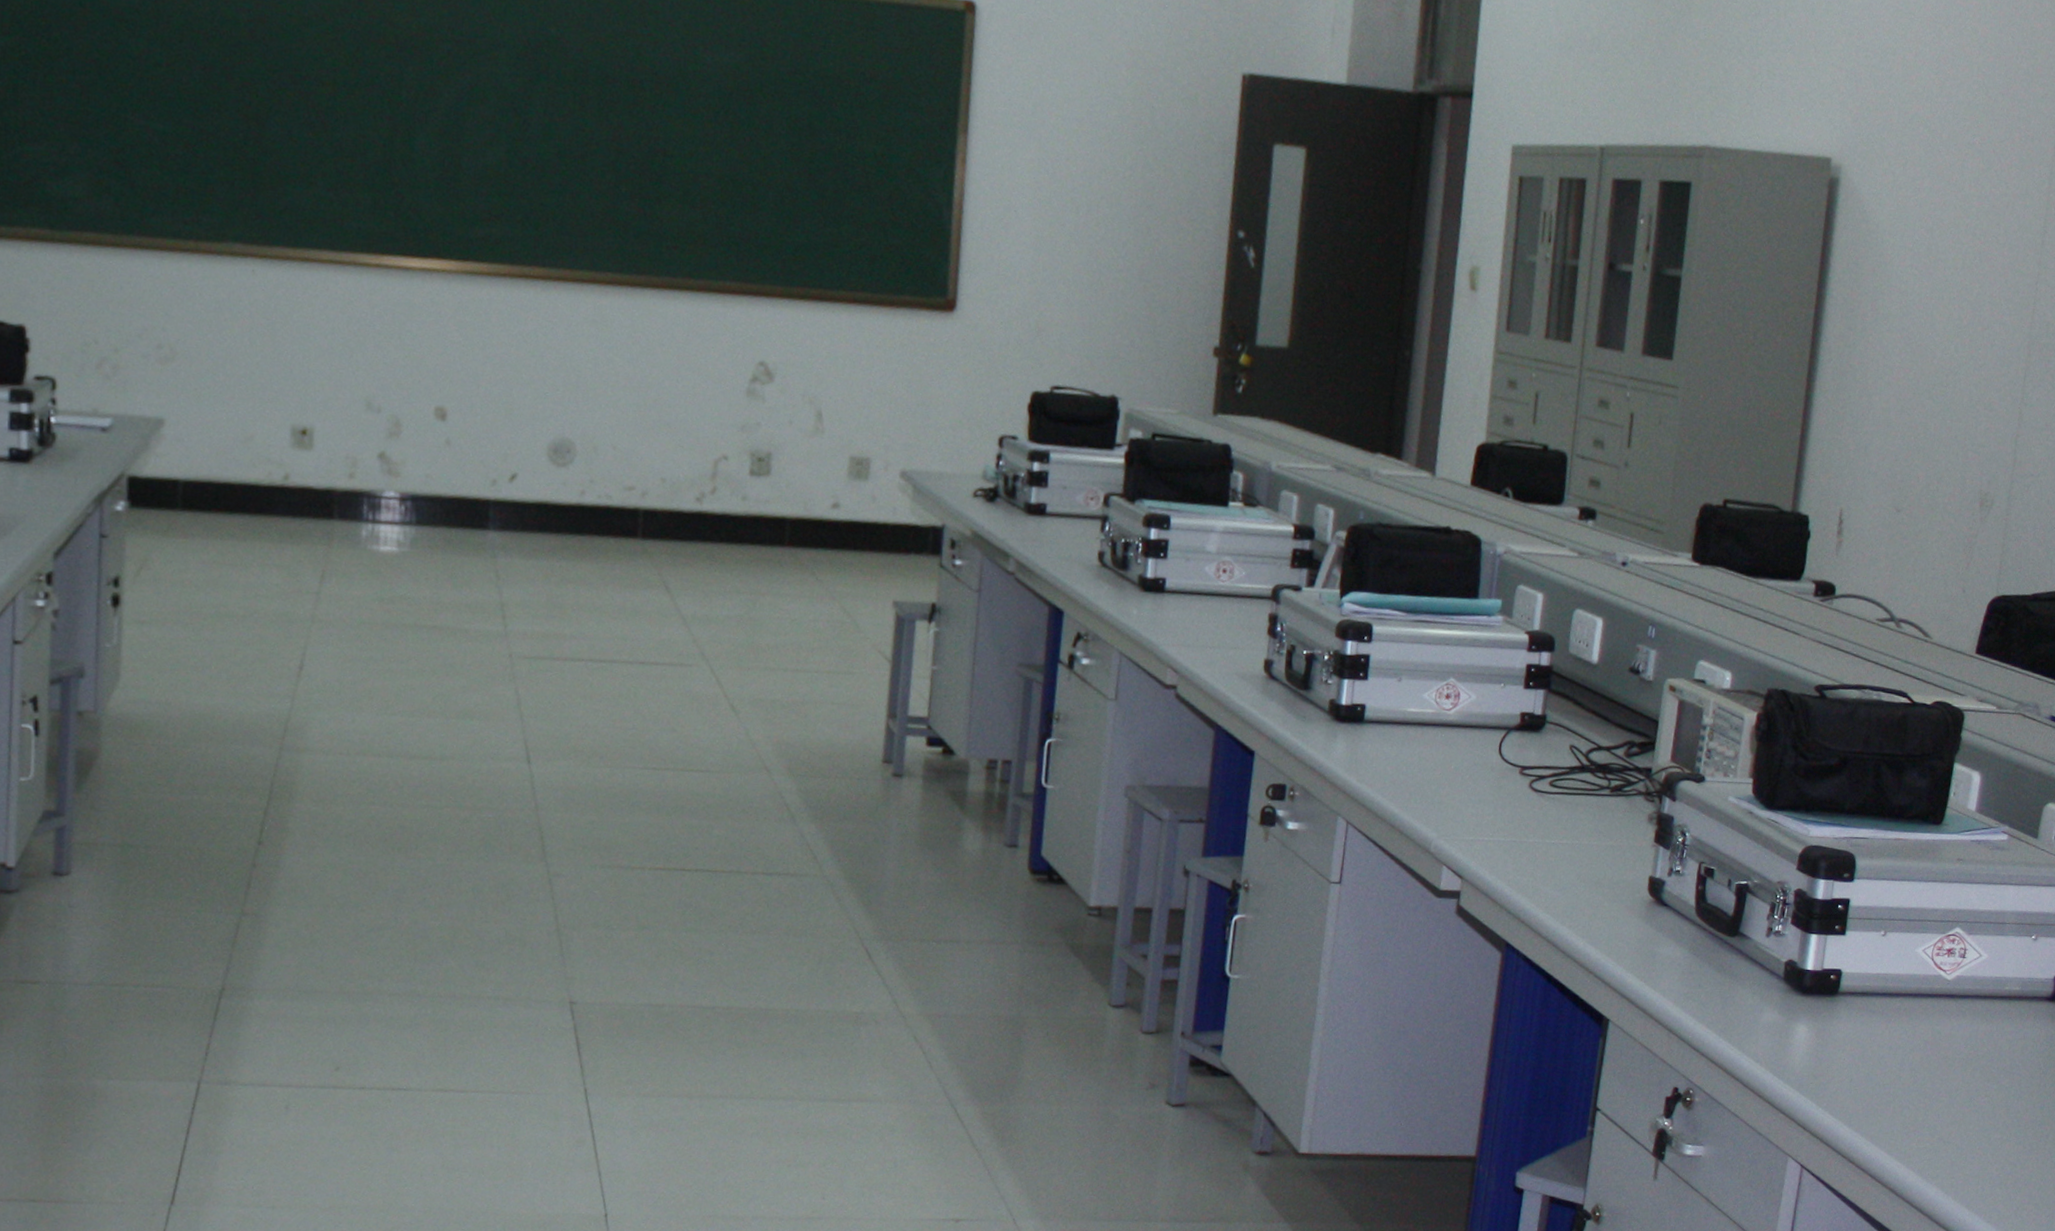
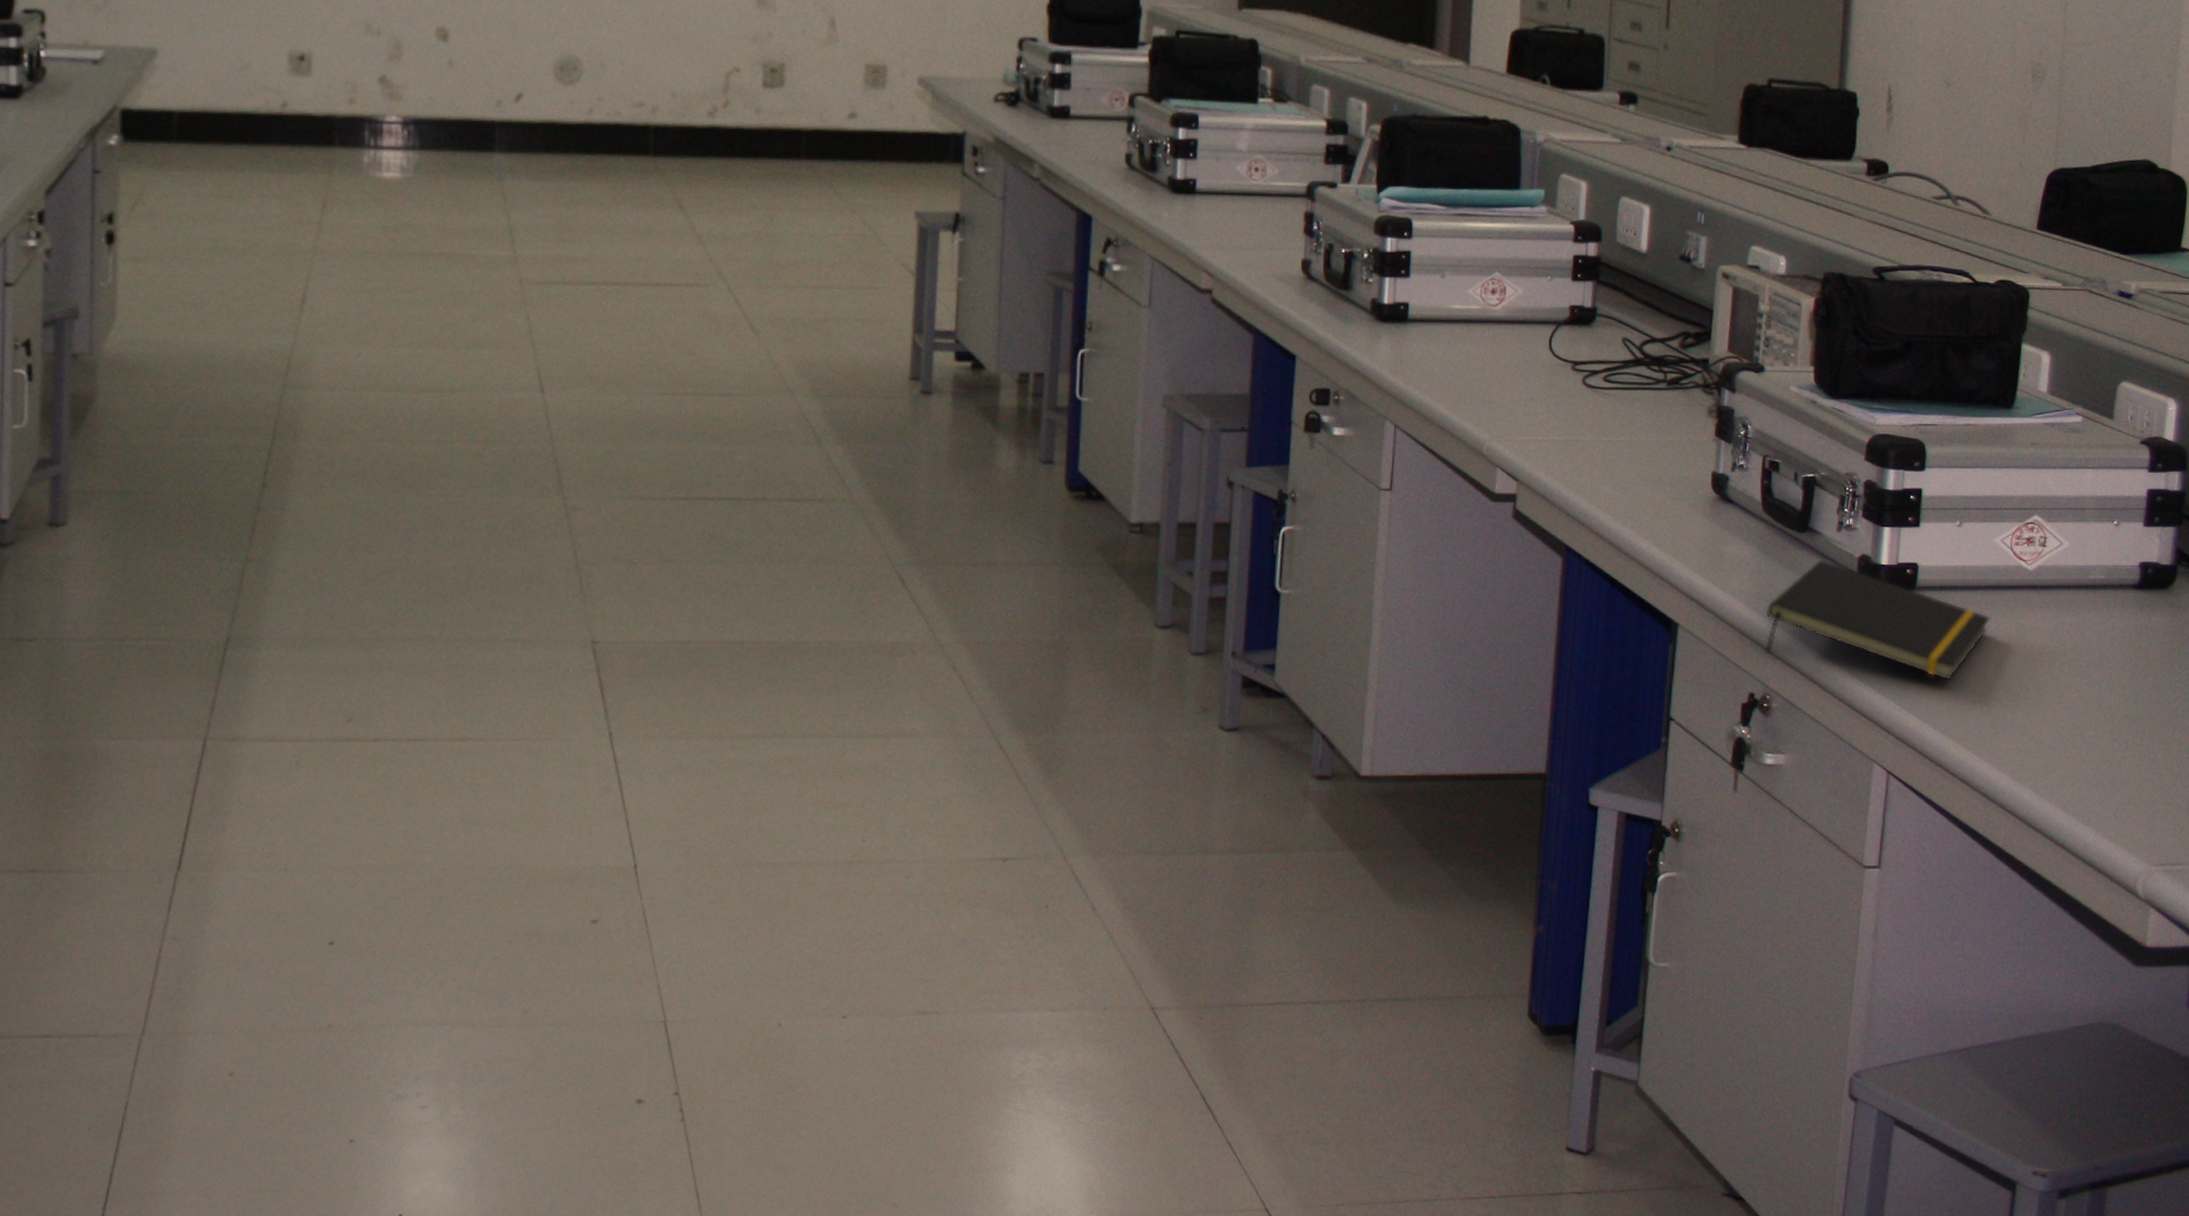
notepad: none [1691,962,1909,1082] -> present [1765,558,1991,681]

